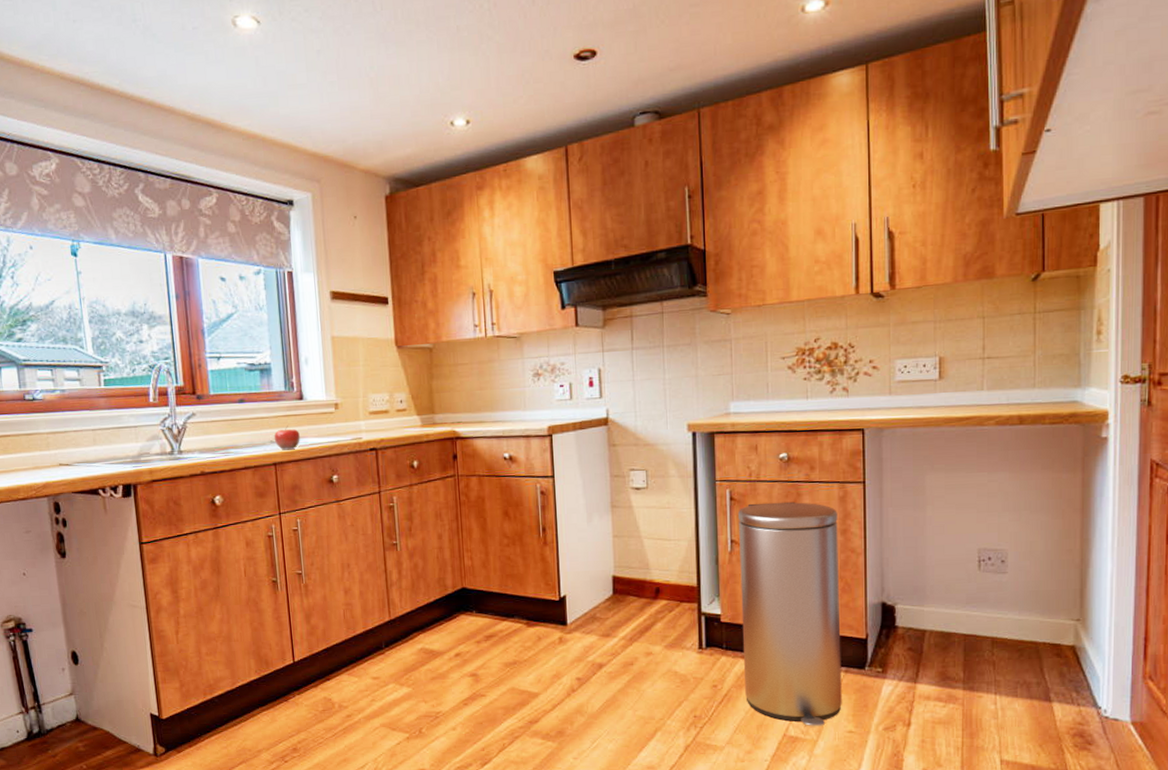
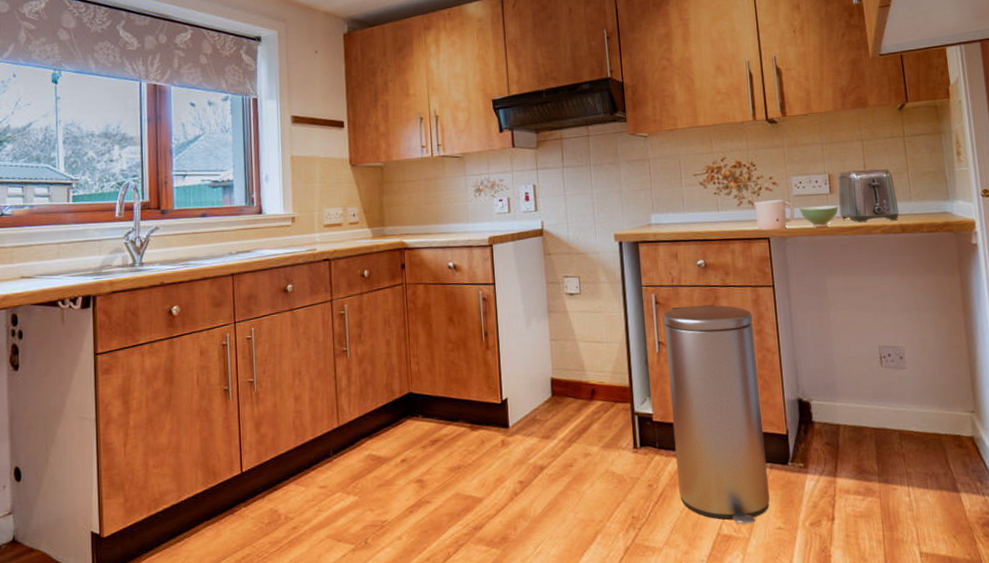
fruit: present [274,425,300,449] -> none [232,237,258,261]
mug: none [850,386,895,421] -> present [754,199,795,231]
bowl: none [900,393,947,418] -> present [798,205,838,227]
toaster: none [948,350,1019,413] -> present [837,168,899,223]

